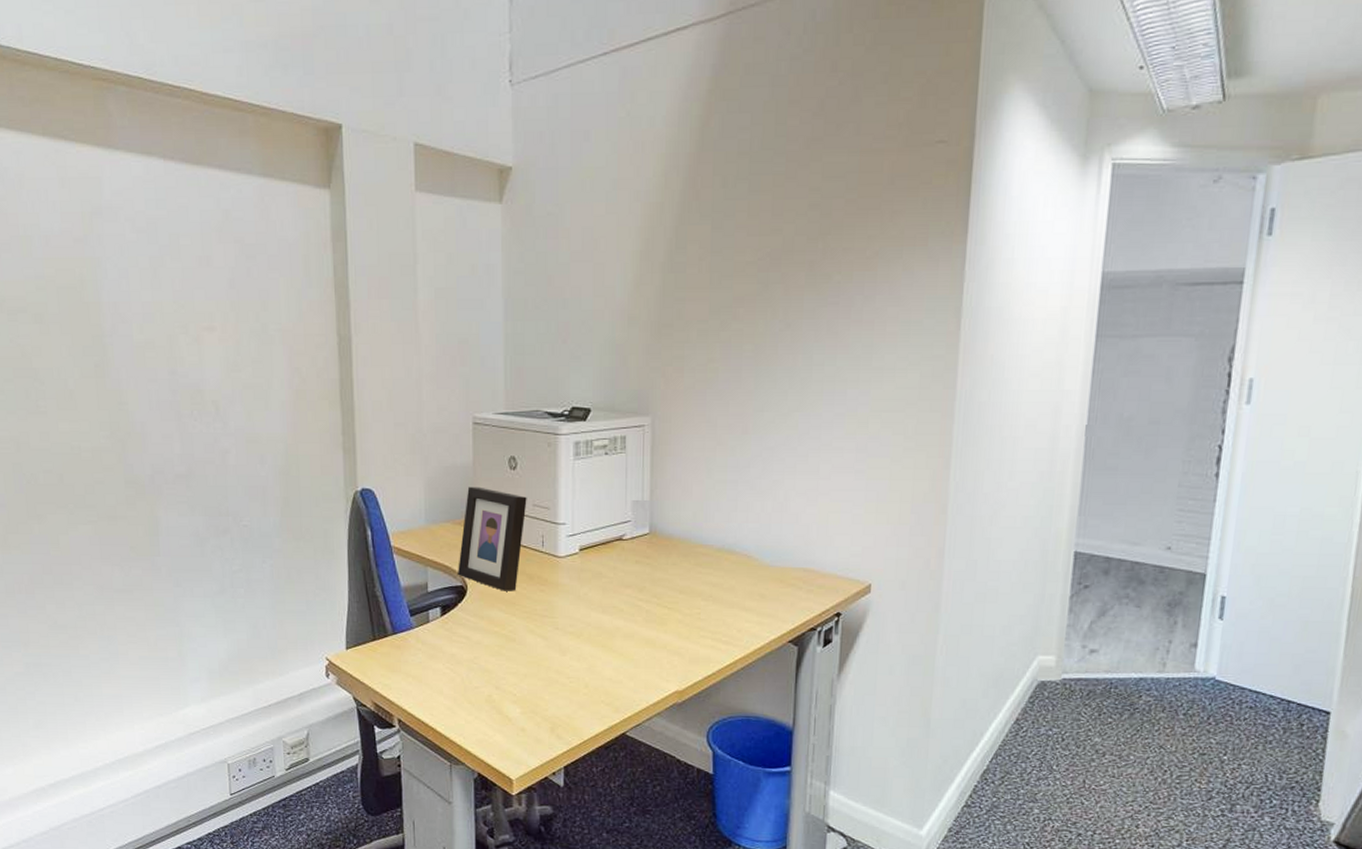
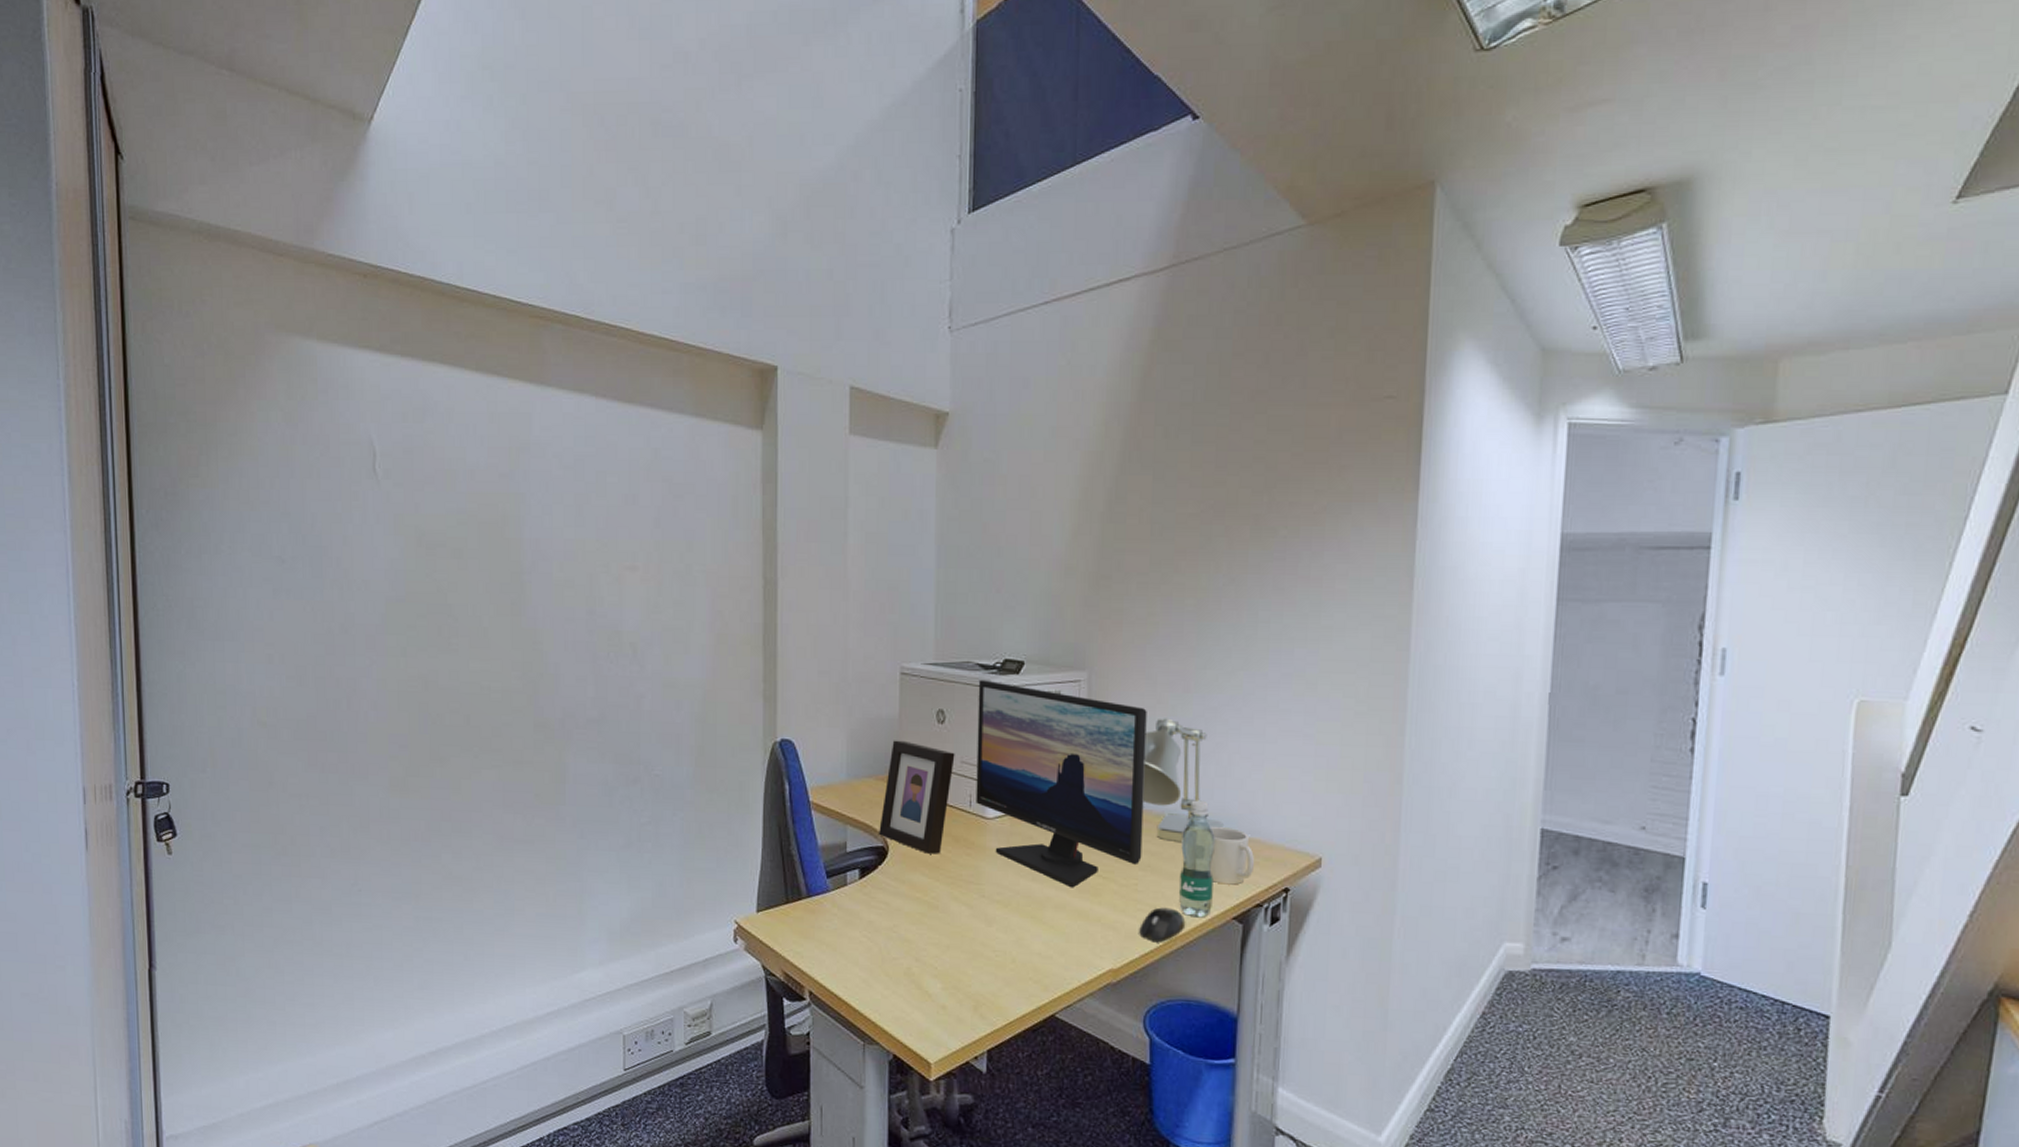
computer monitor: none [547,427,708,619] -> present [976,679,1147,888]
mouse: none [702,633,745,665] -> present [1139,907,1186,942]
desk lamp: none [704,458,780,573] -> present [1142,718,1223,842]
bottle: none [738,534,772,642] -> present [1178,800,1215,918]
mug: none [768,558,808,611] -> present [1210,826,1254,885]

